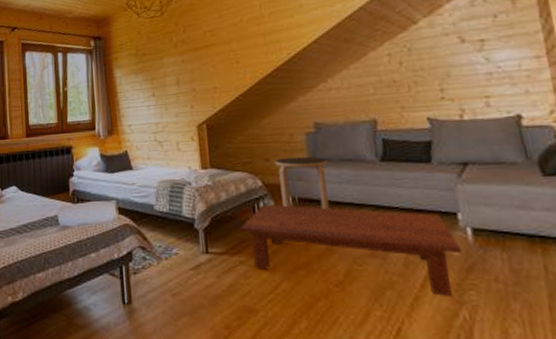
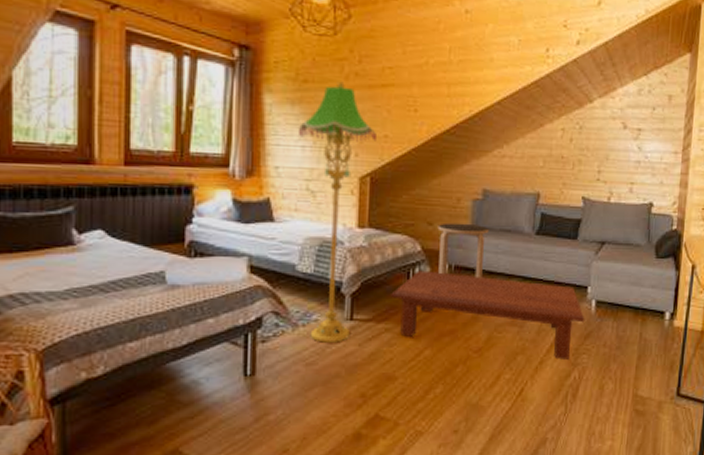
floor lamp: none [143,49,208,275] -> present [299,81,376,343]

